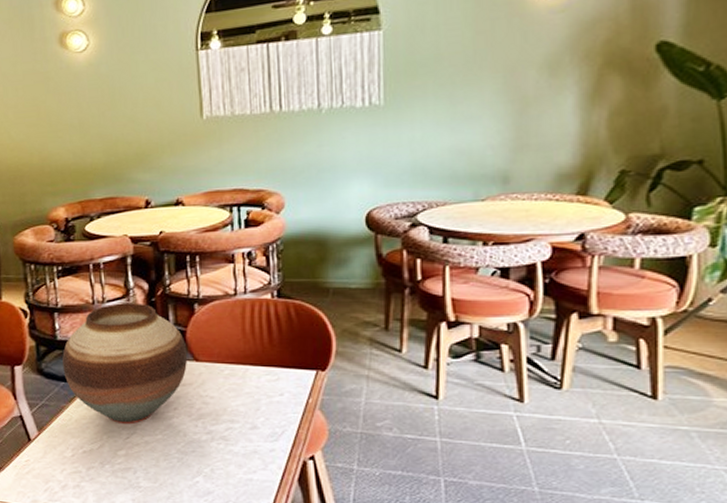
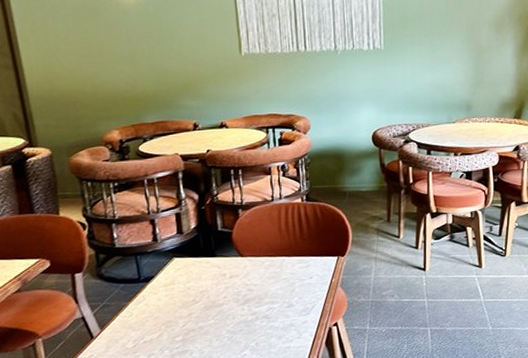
vase: present [62,303,188,424] -> none [121,211,235,314]

